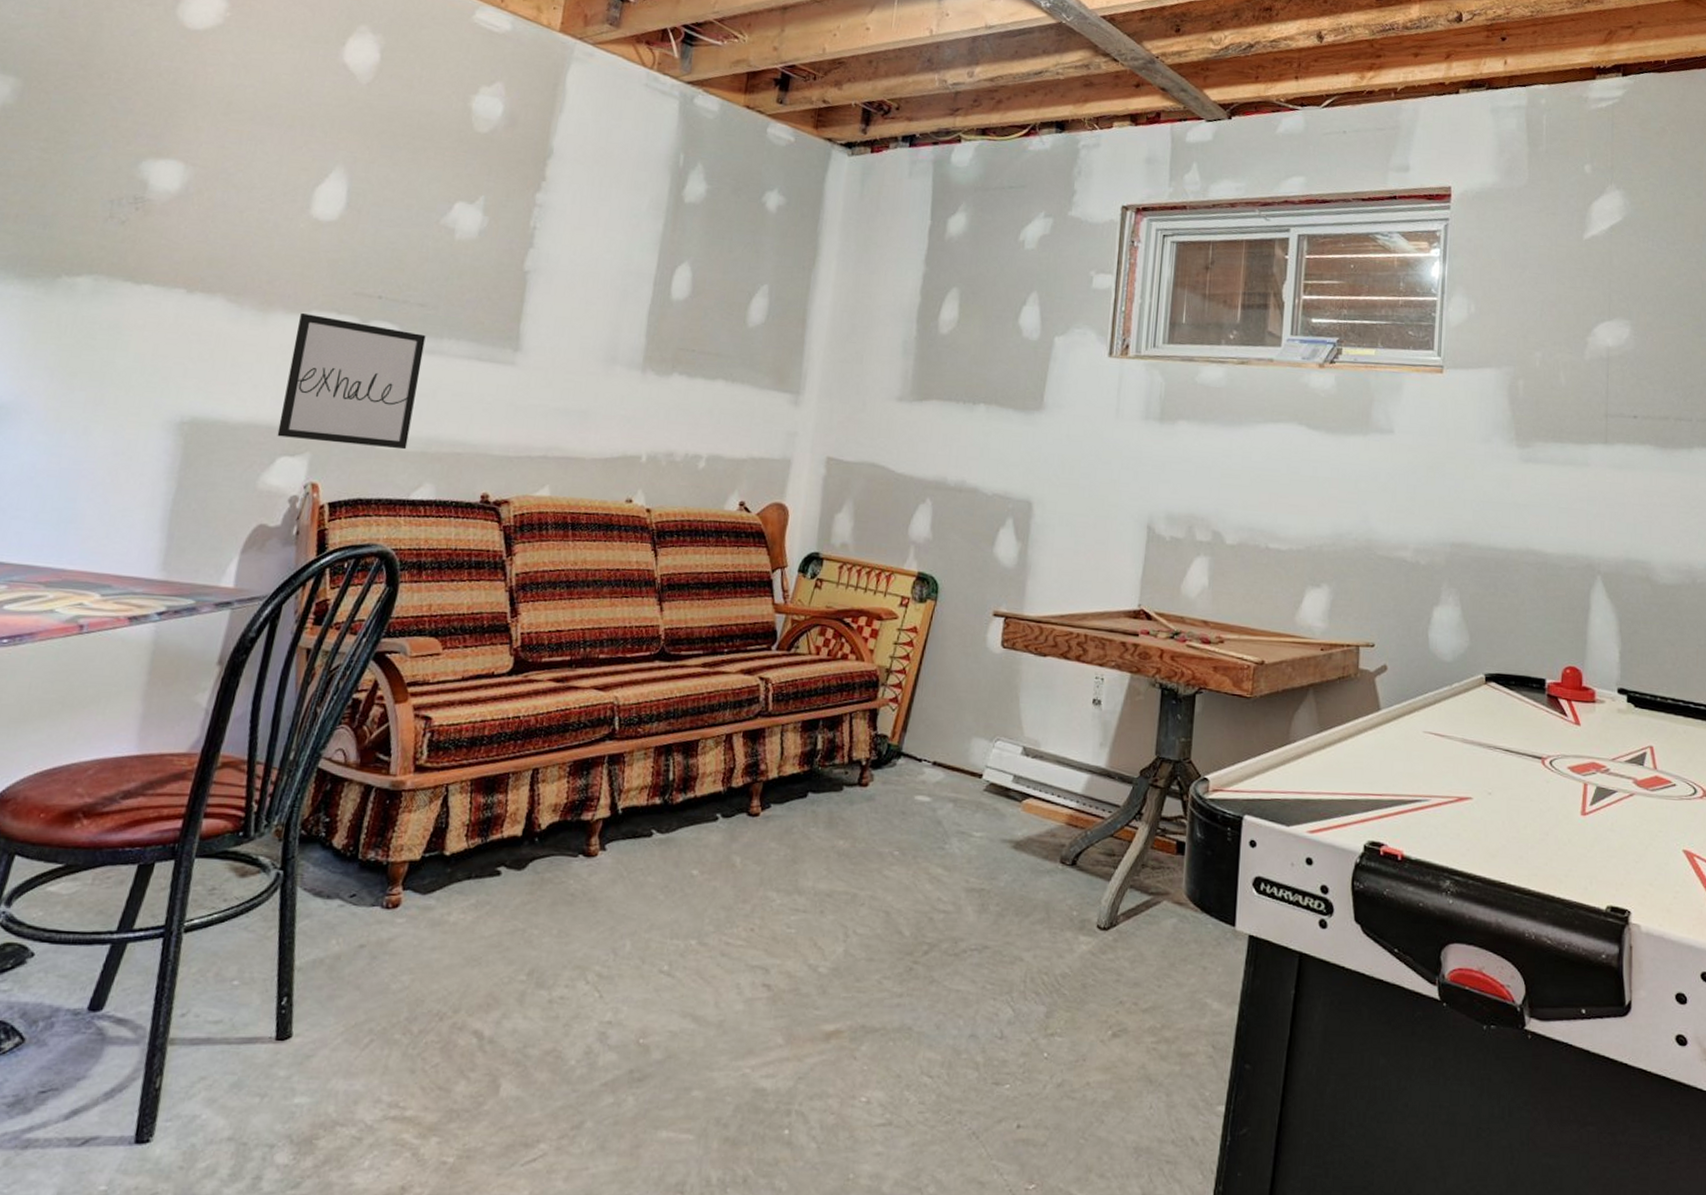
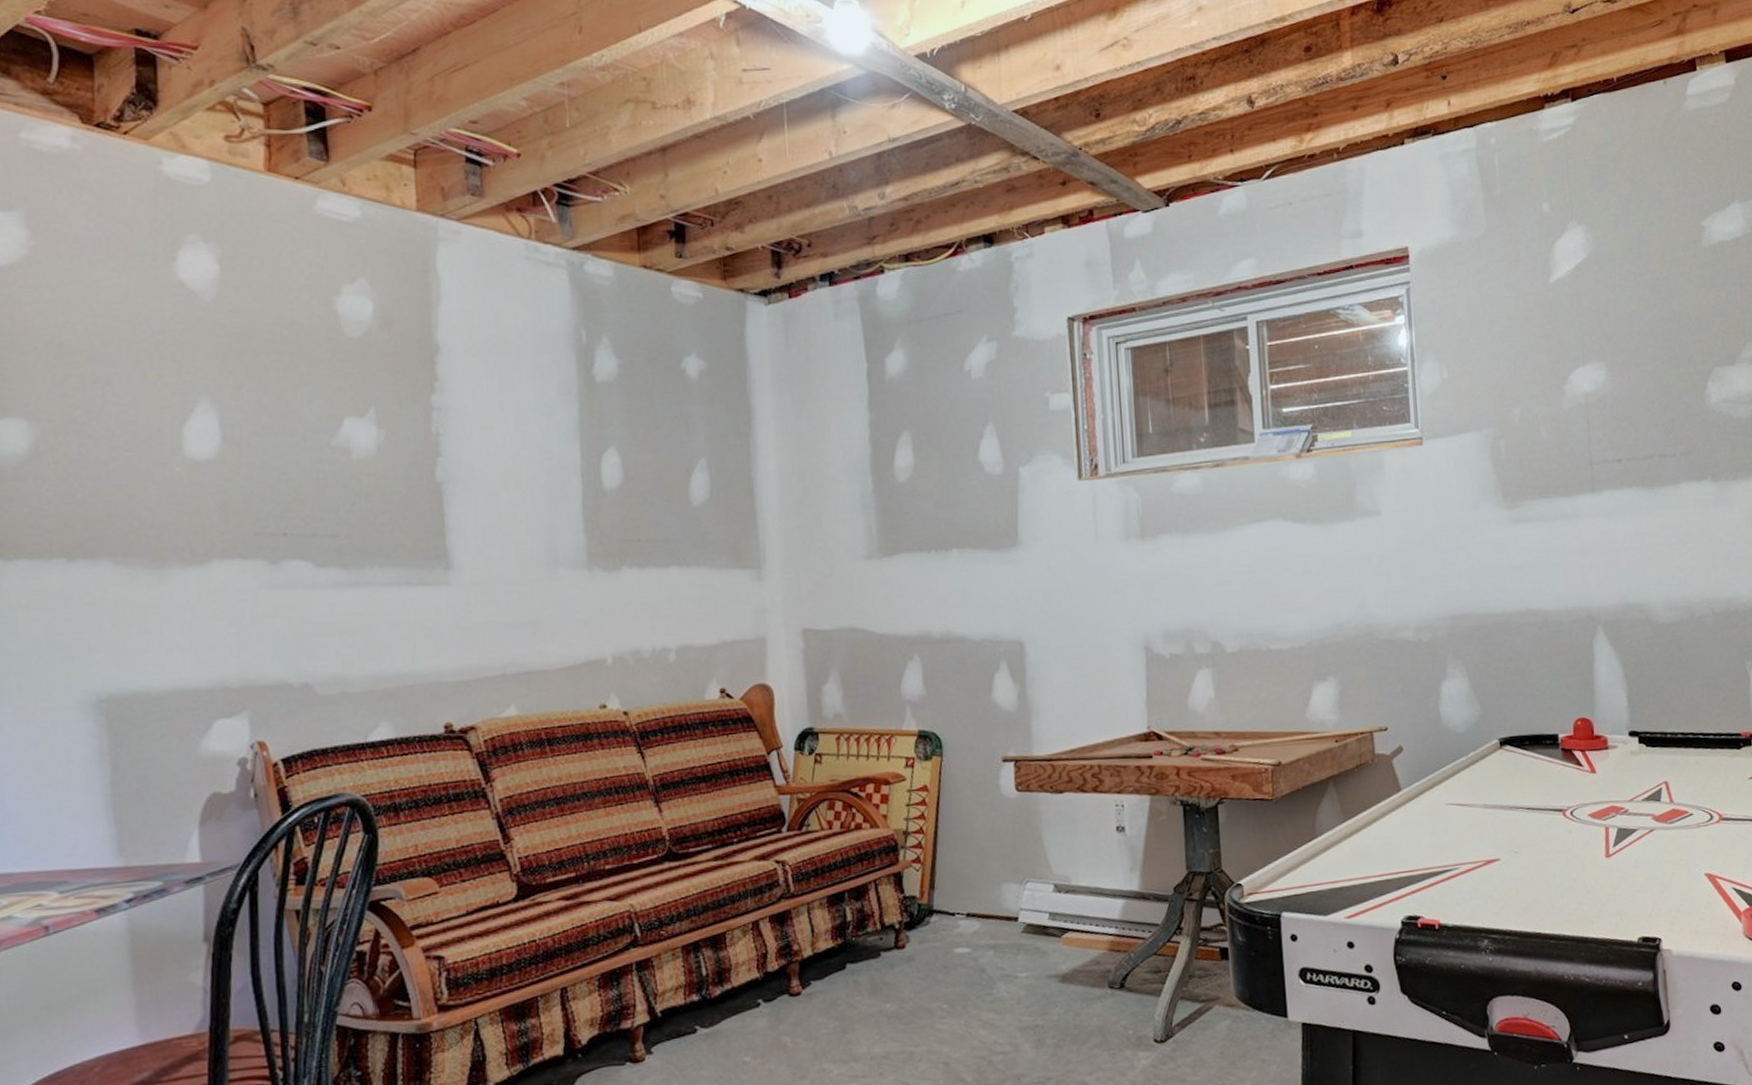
wall art: present [277,313,426,450] -> none [201,564,352,699]

